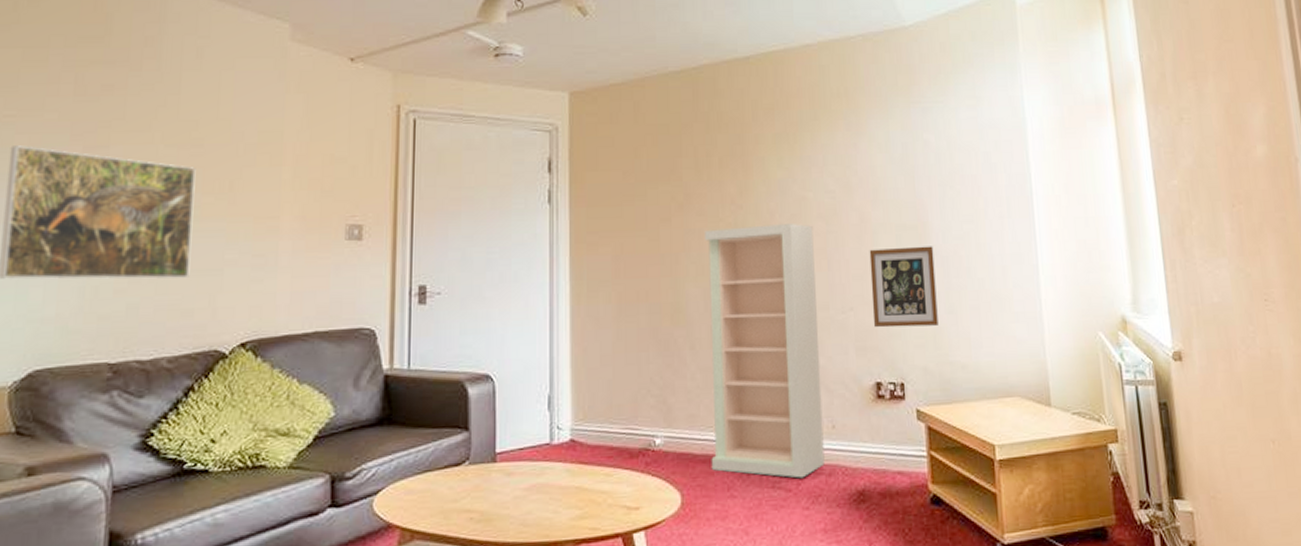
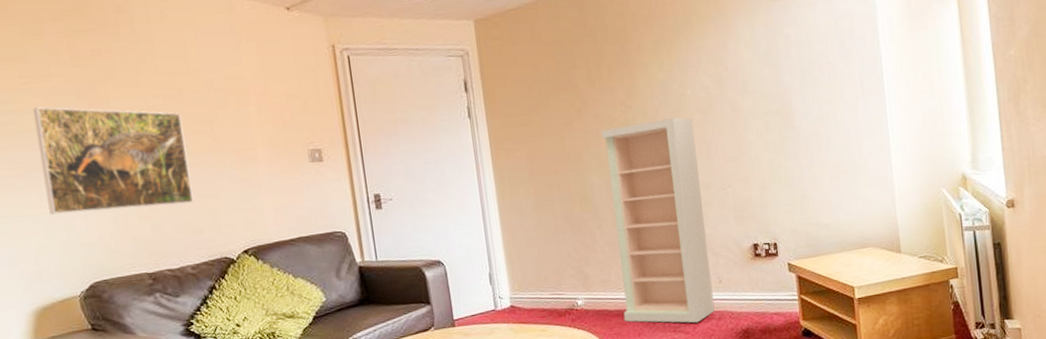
picture frame: present [869,246,938,328] -> none [742,127,804,199]

